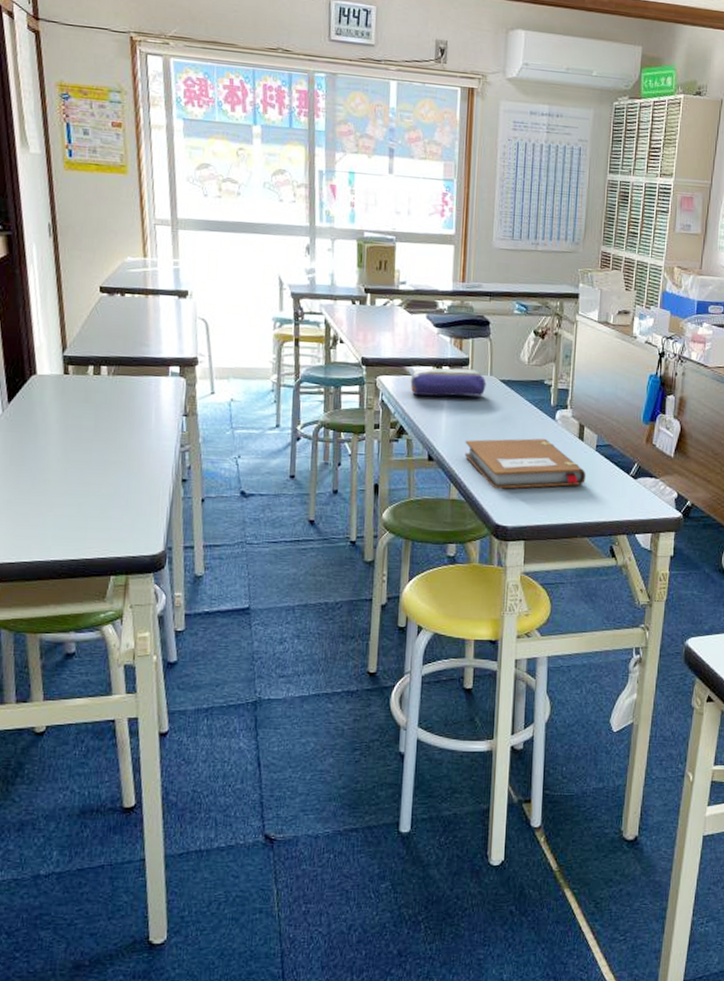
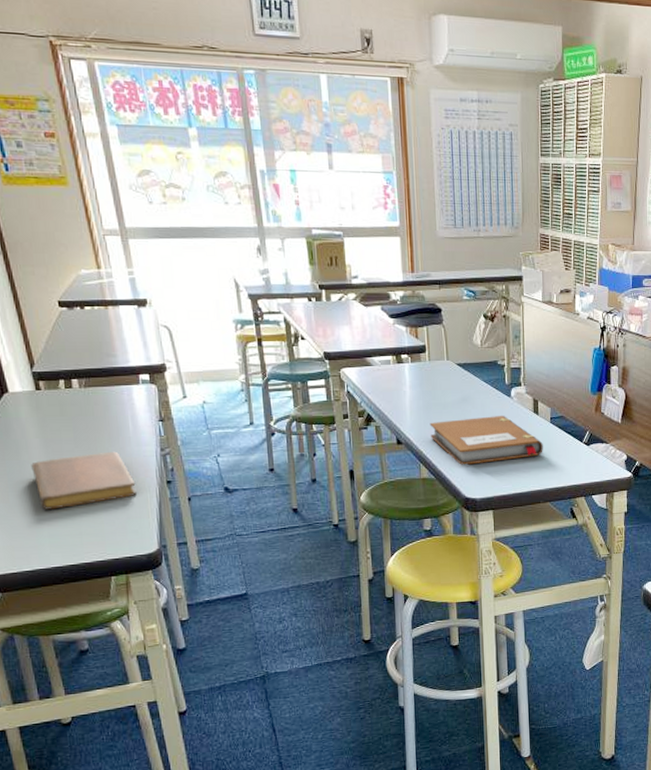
notebook: none [47,443,150,499] -> present [31,451,137,510]
pencil case: present [410,368,486,397] -> none [372,356,444,385]

